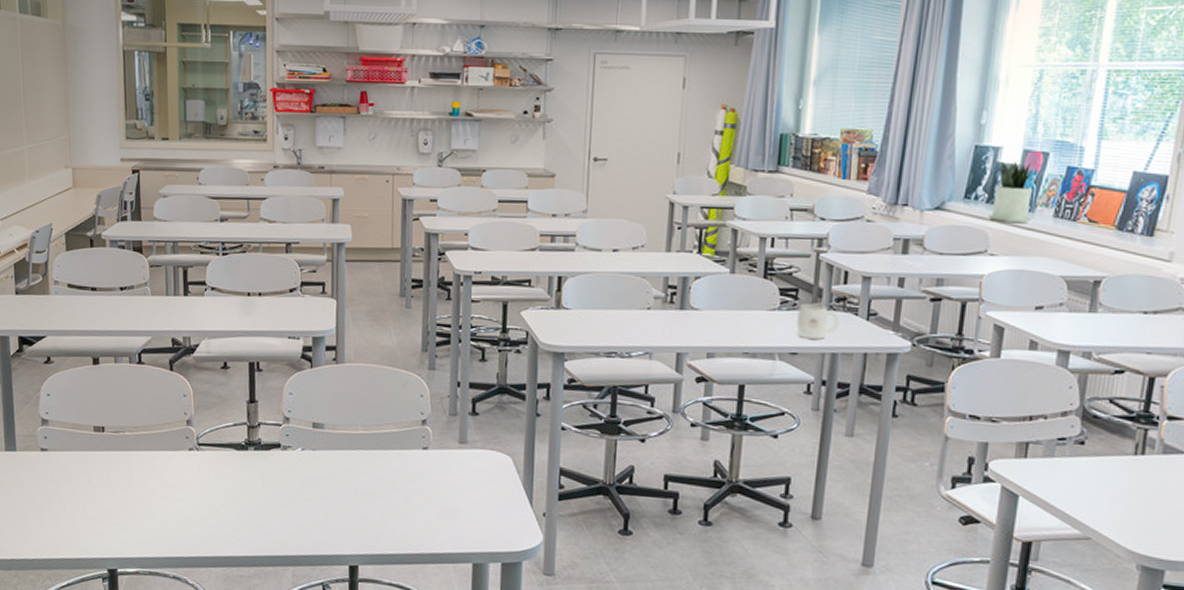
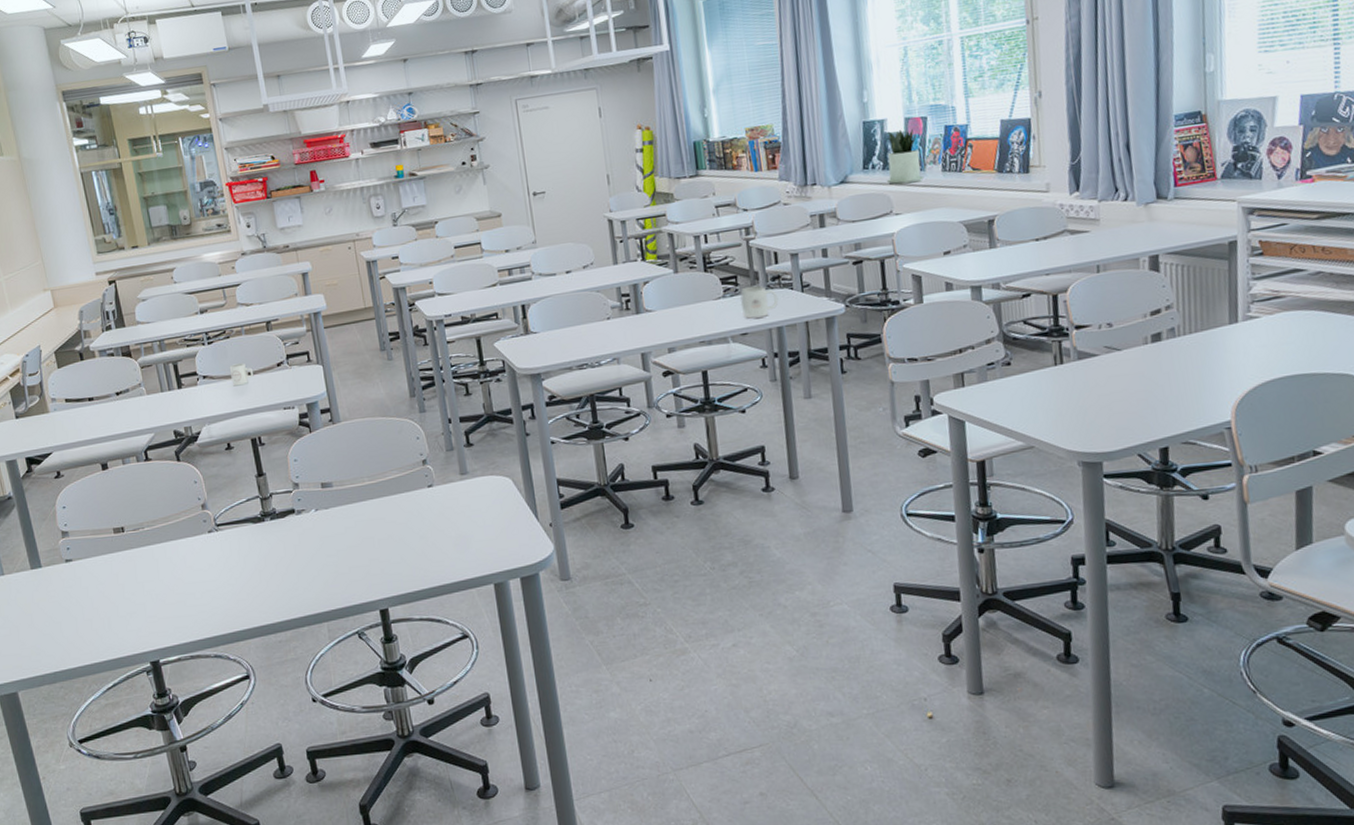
mug: none [239,281,264,305] -> present [229,363,254,386]

